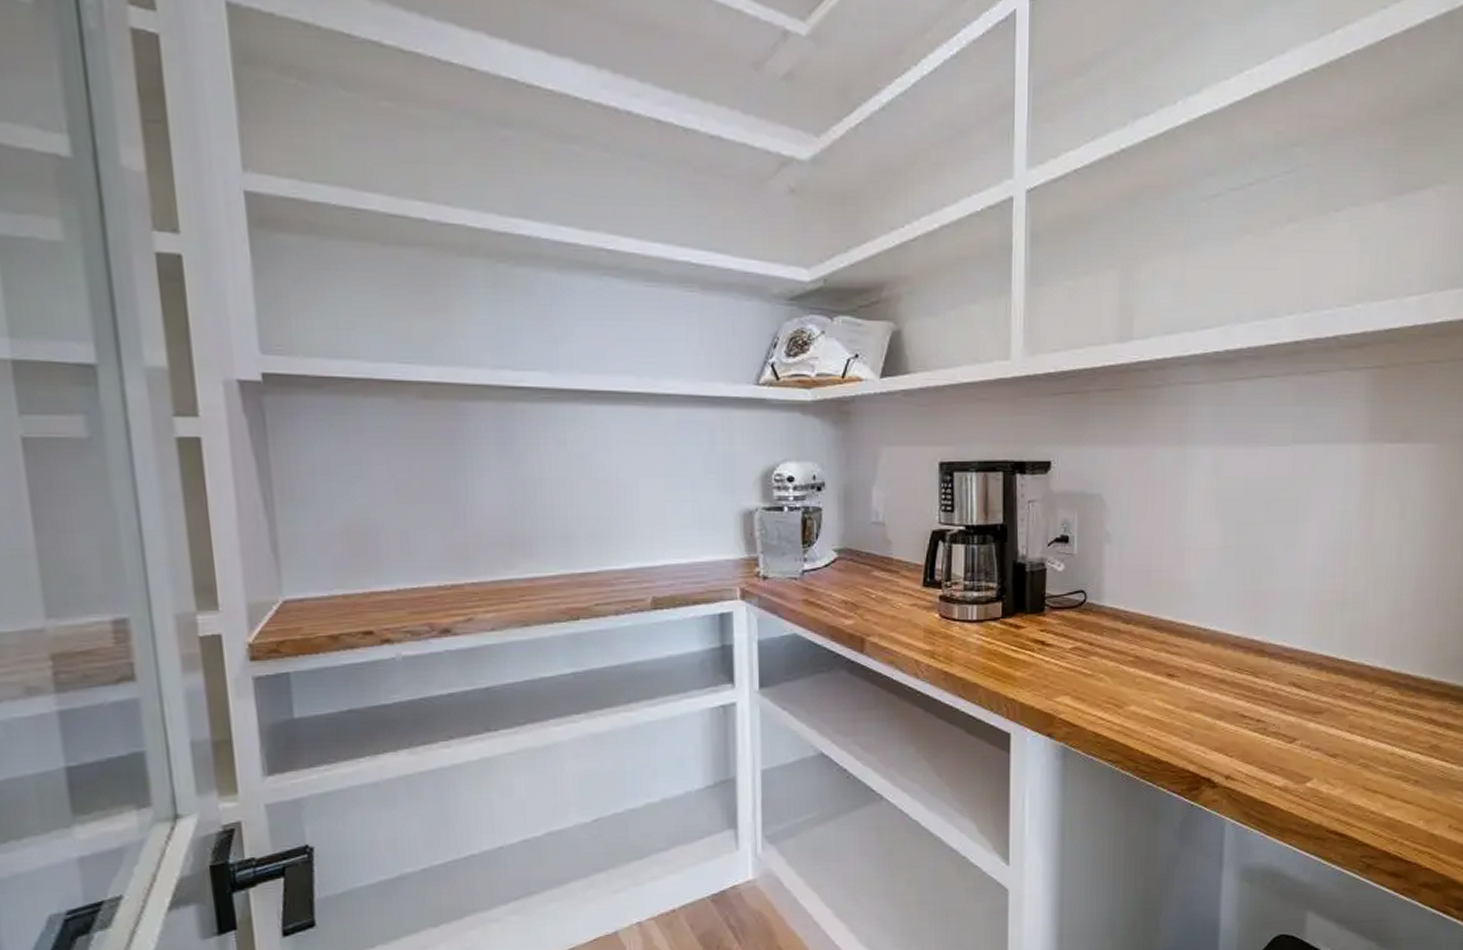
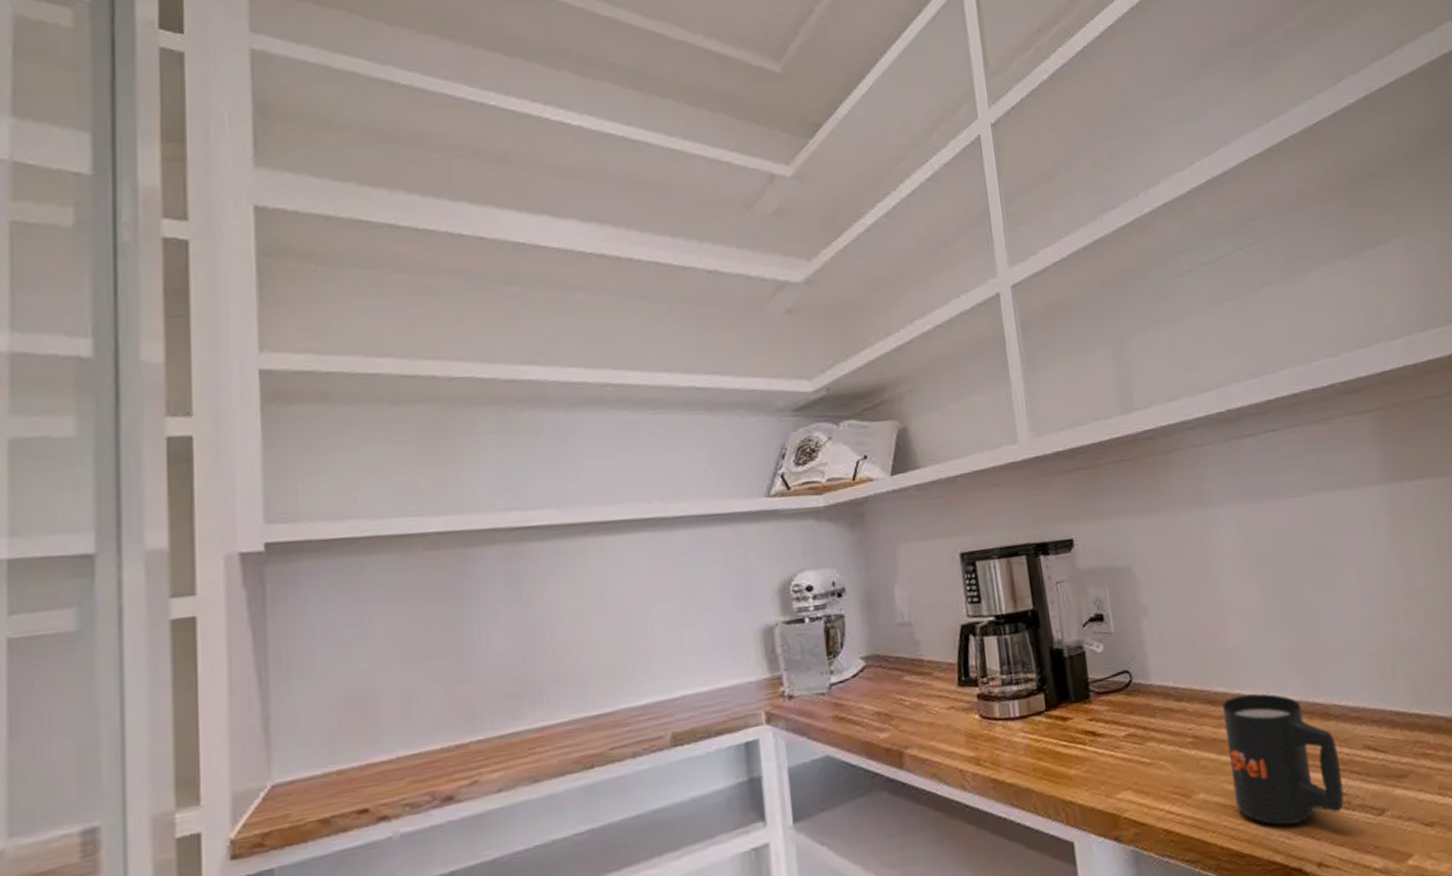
mug: none [1162,624,1264,741] -> present [1222,693,1344,826]

